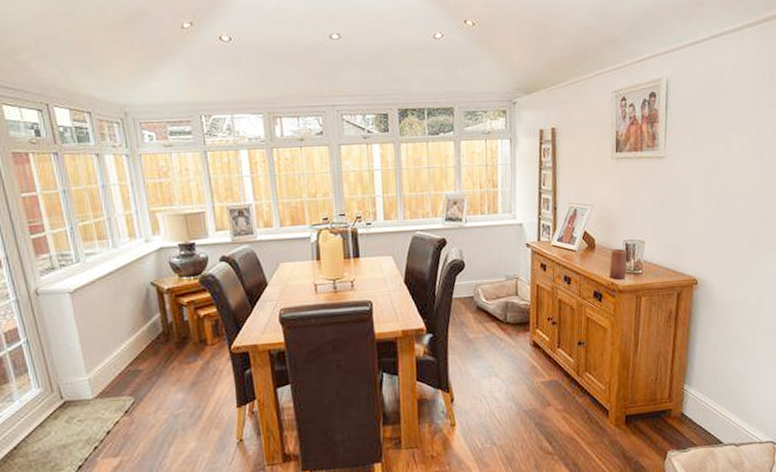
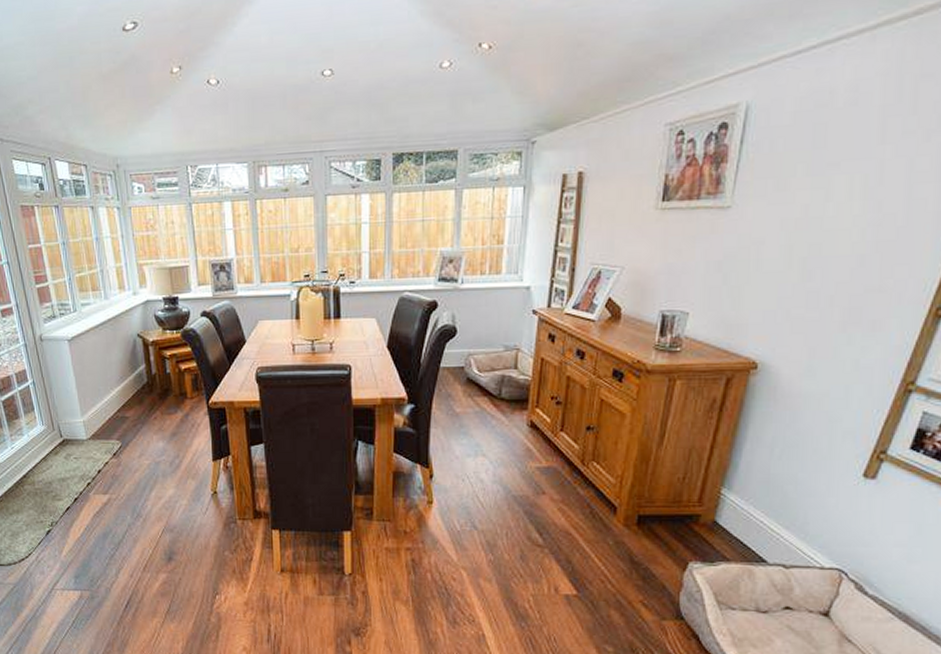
candle: present [609,248,628,280] -> none [636,320,663,357]

